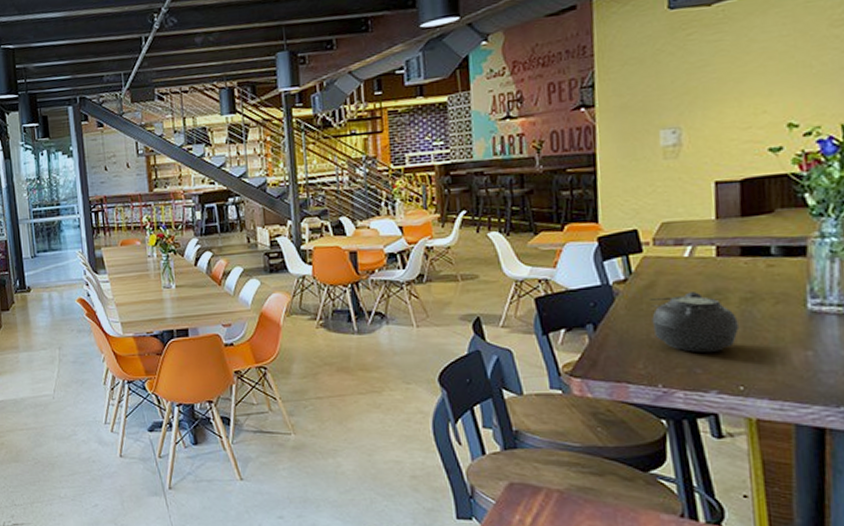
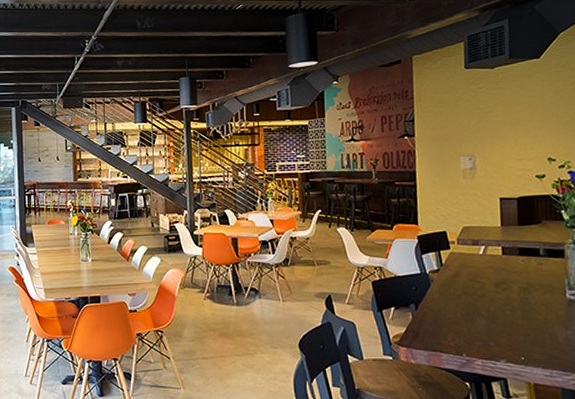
teapot: present [648,292,740,353] -> none [455,282,520,330]

